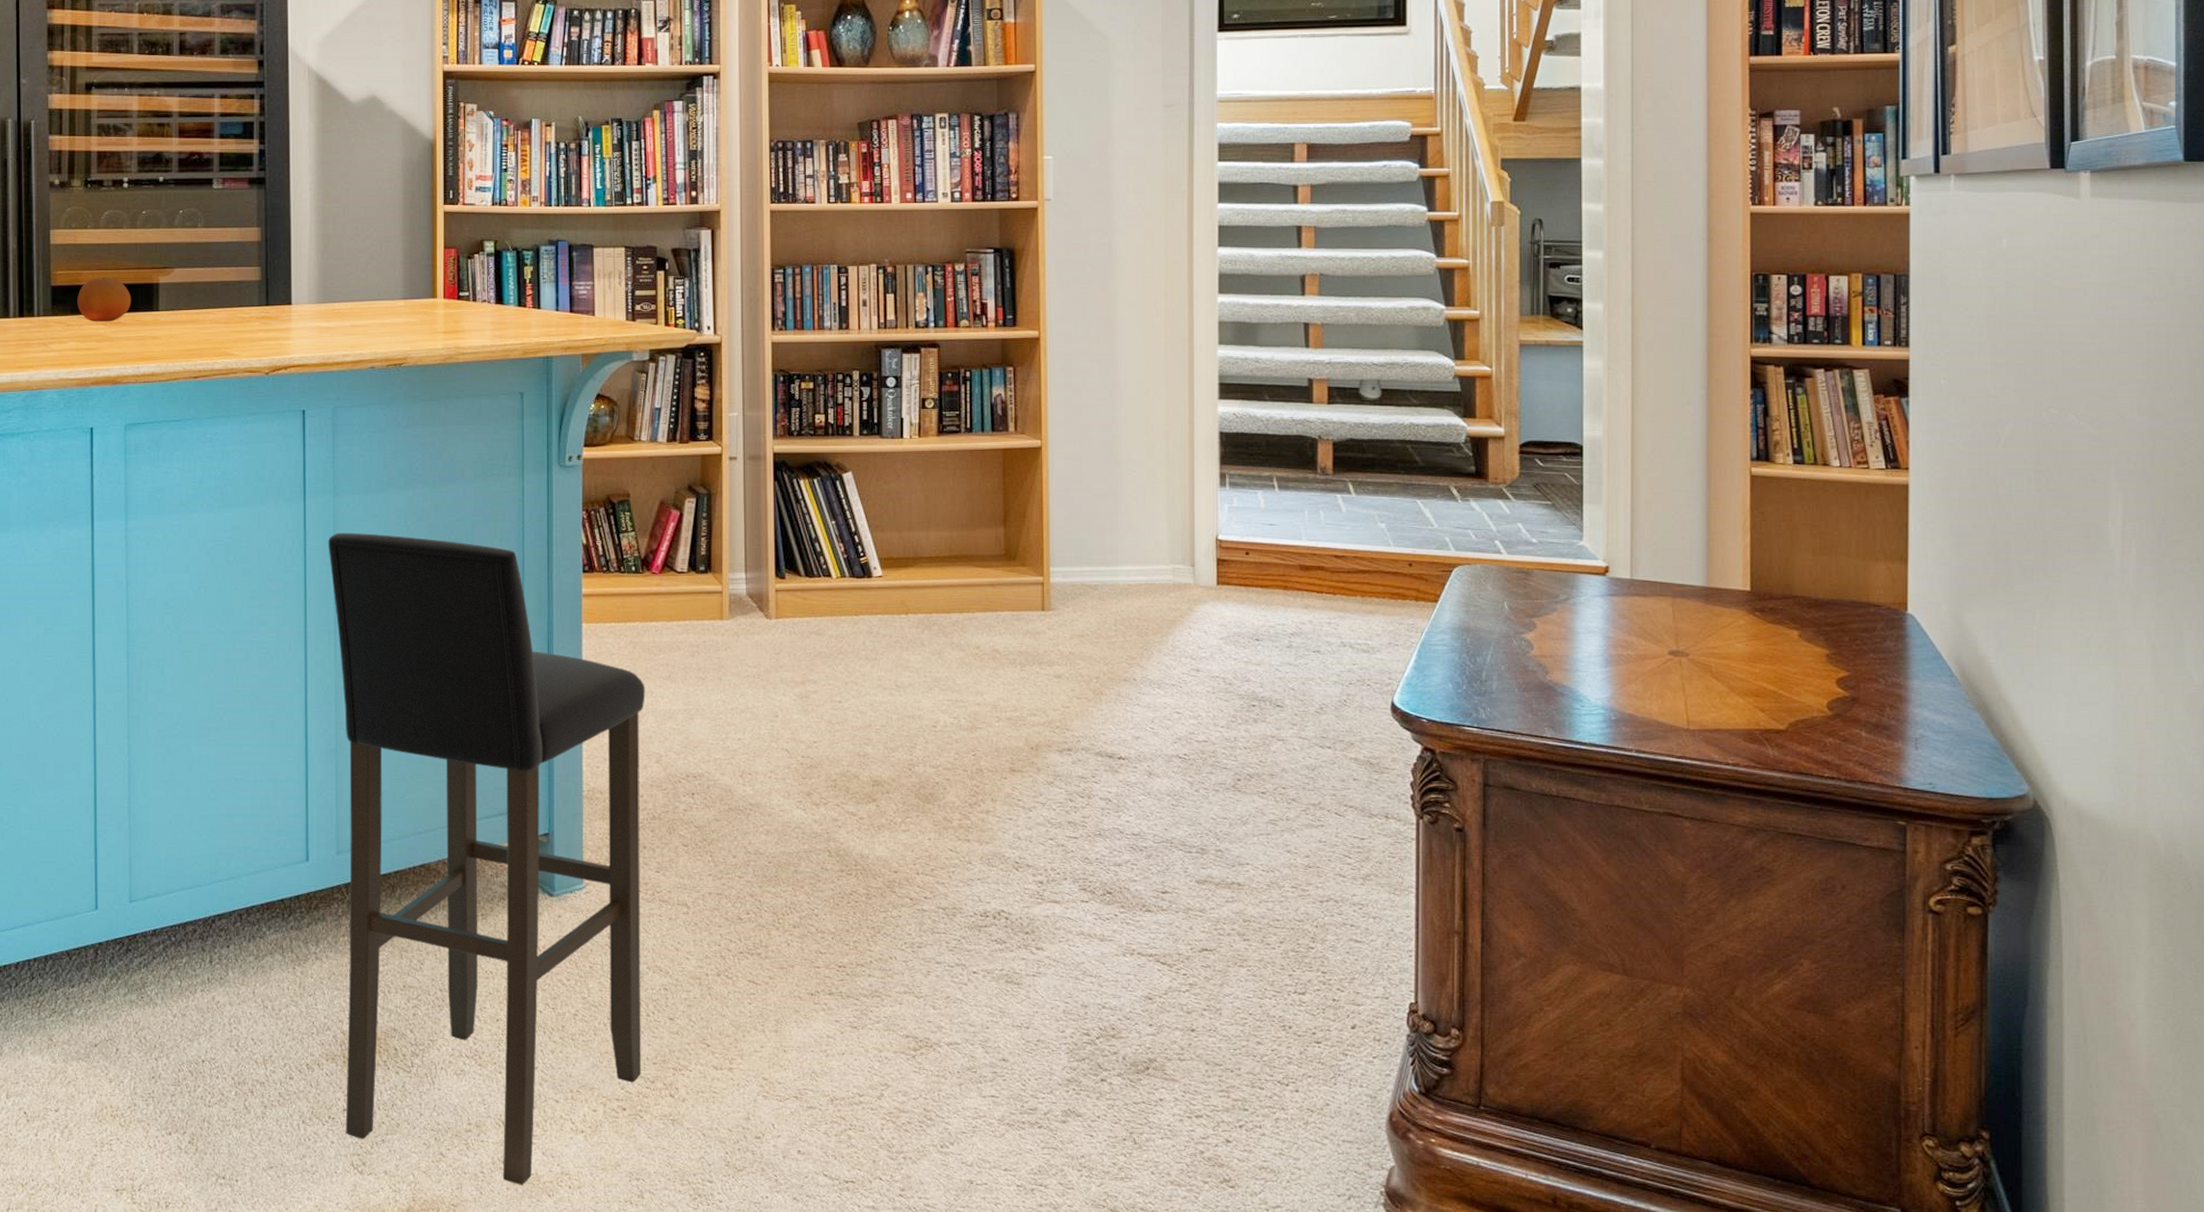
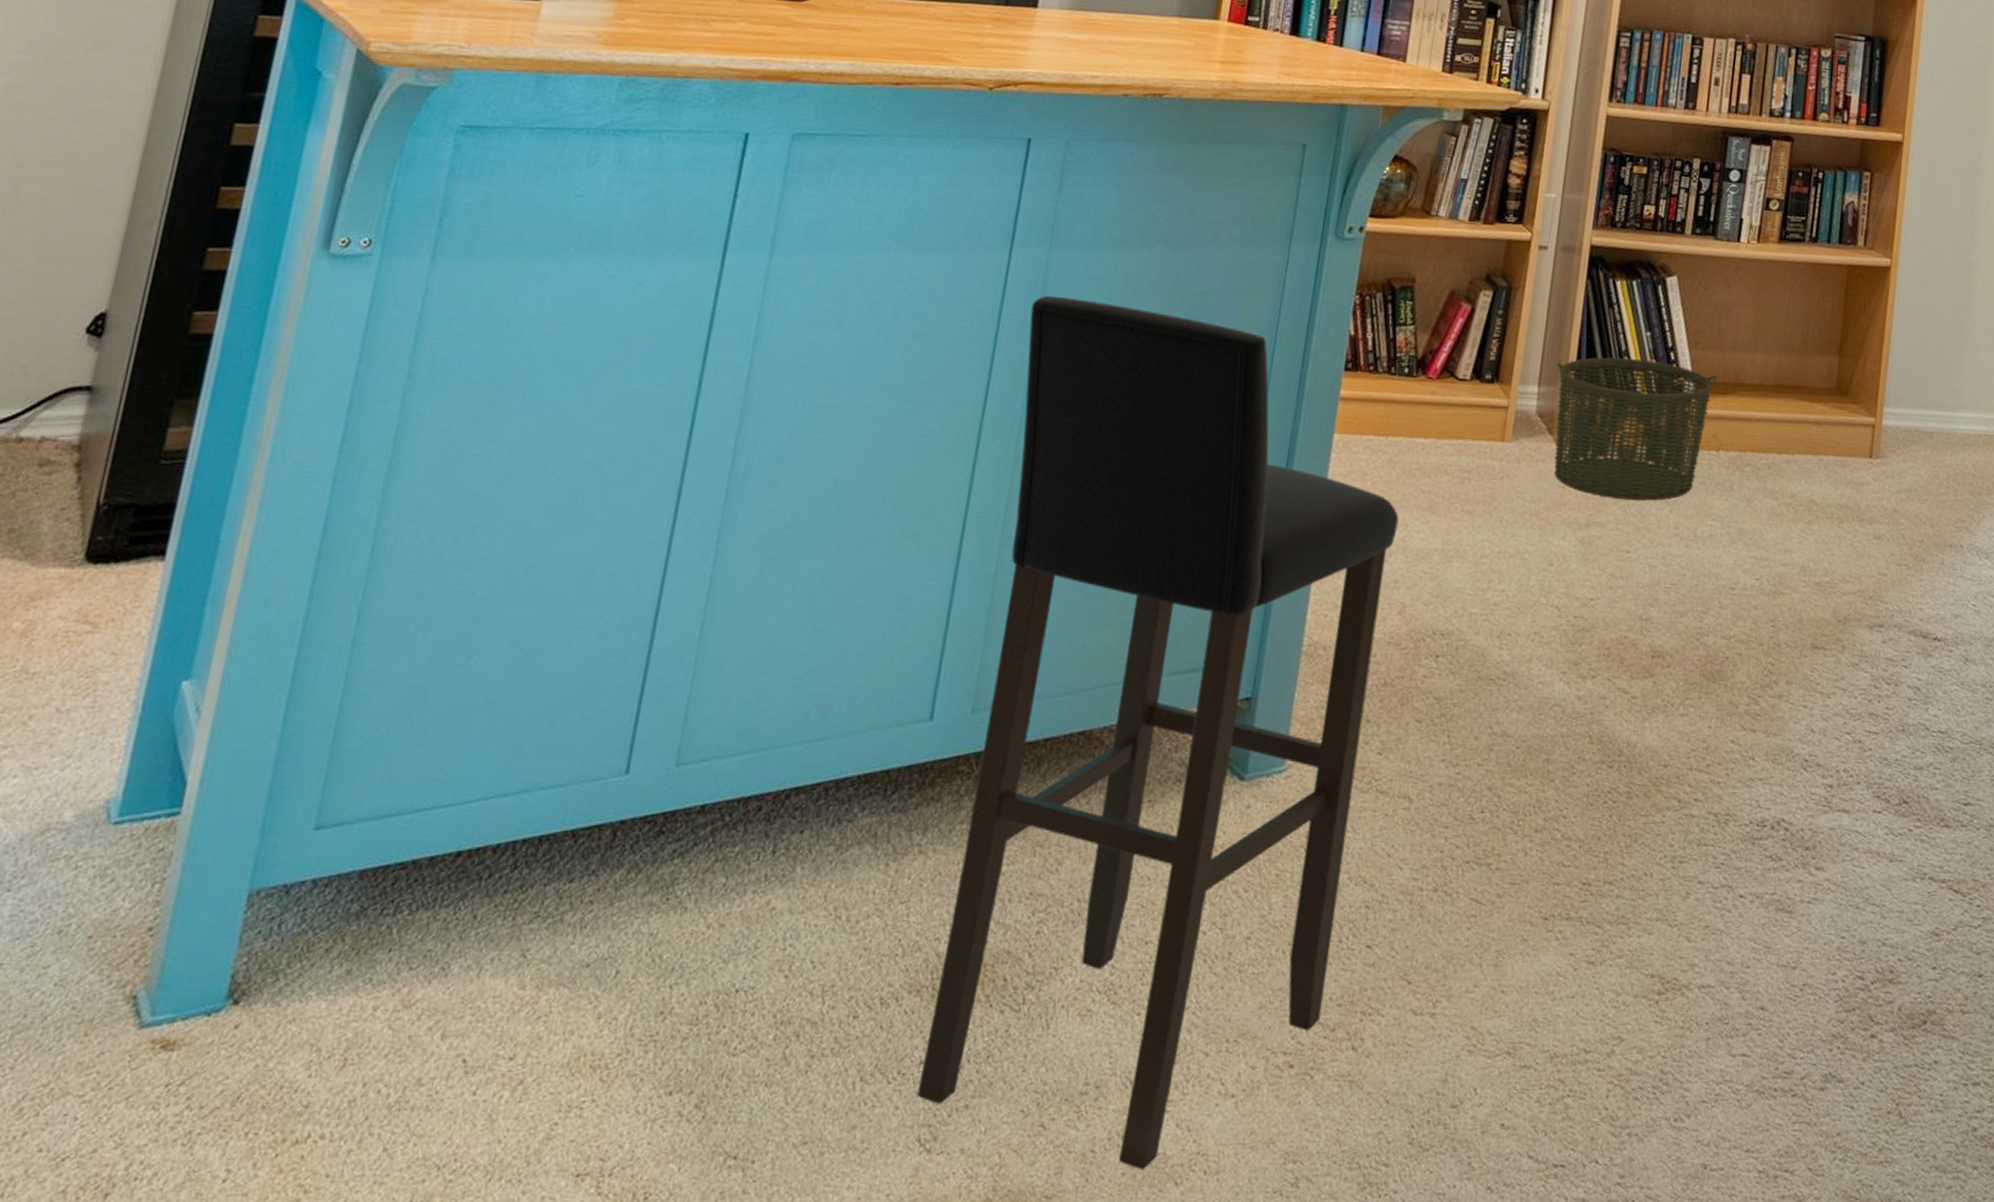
basket: none [758,544,898,659] -> present [1554,357,1717,500]

